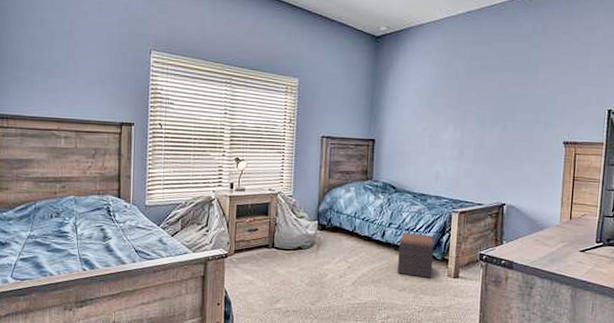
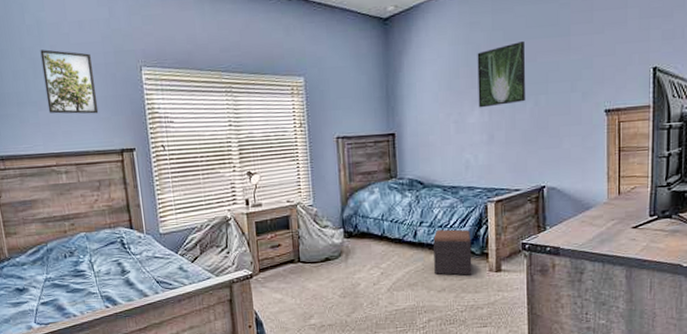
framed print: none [58,23,107,87] -> present [40,49,99,114]
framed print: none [452,71,498,127] -> present [477,40,526,108]

